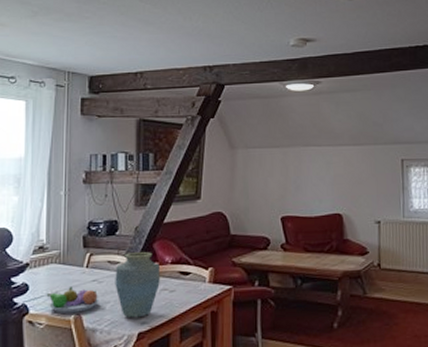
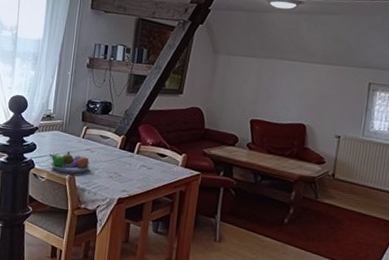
vase: present [115,251,160,318] -> none [103,131,142,186]

